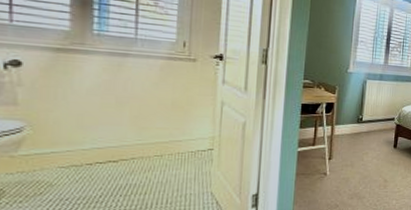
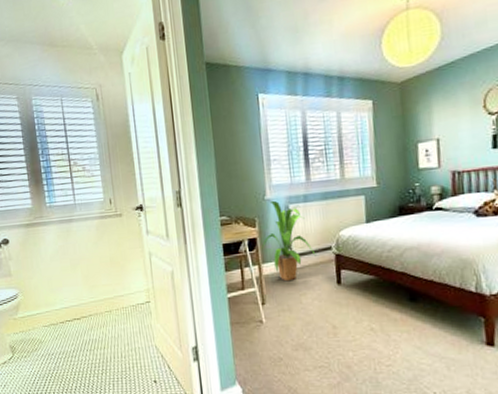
house plant: none [337,74,382,142] -> present [261,200,316,282]

